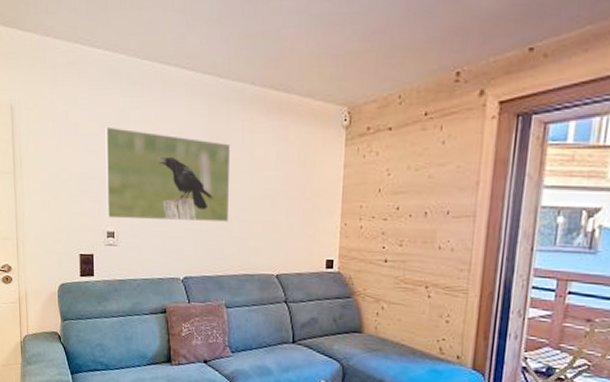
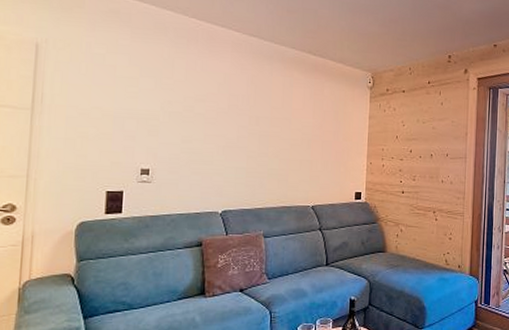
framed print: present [105,126,231,222] -> none [142,71,273,160]

